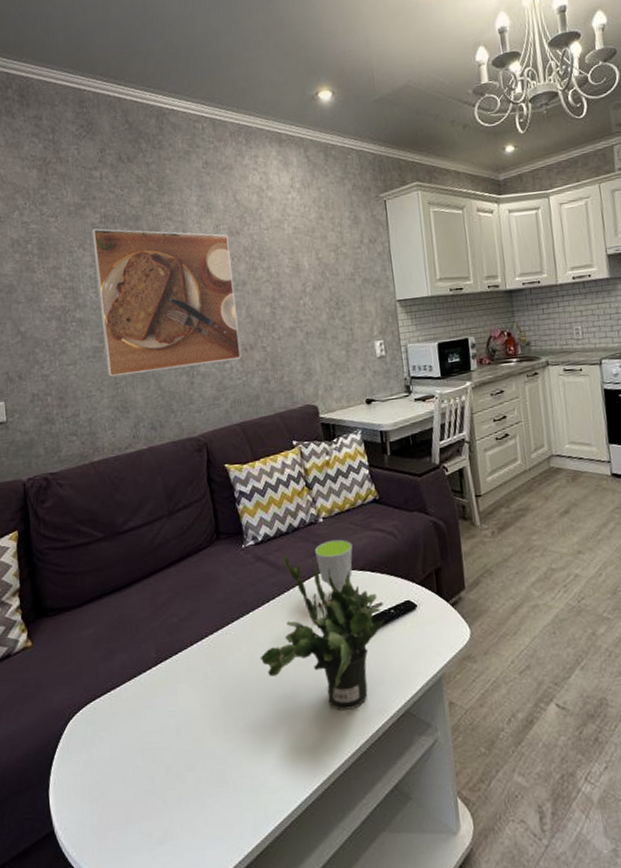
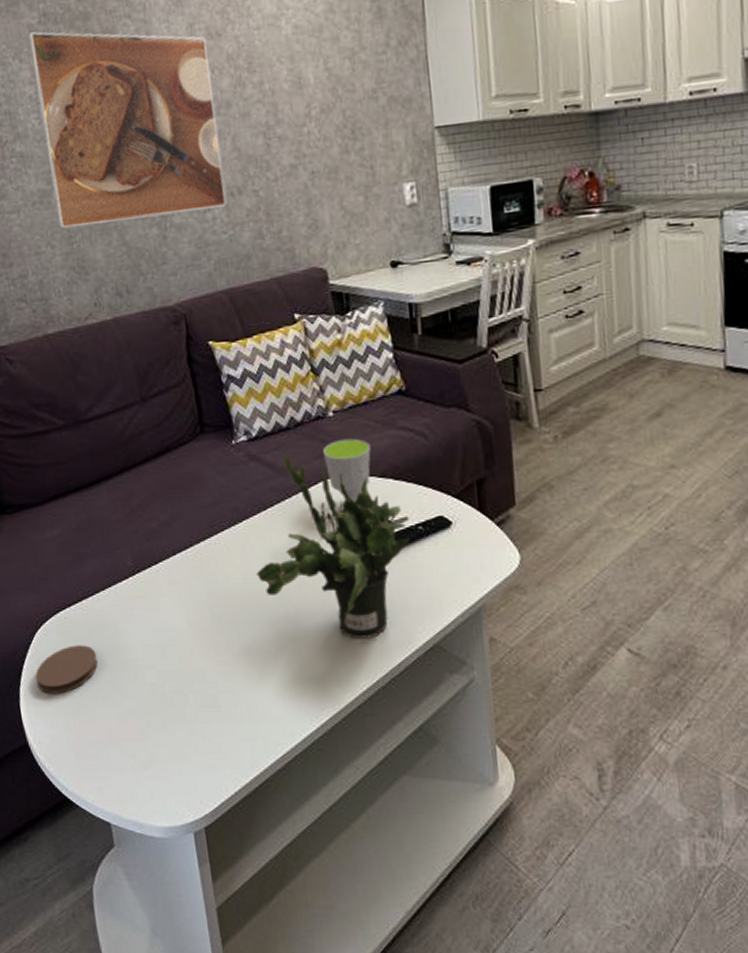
coaster: none [65,732,122,781] -> present [36,645,98,694]

